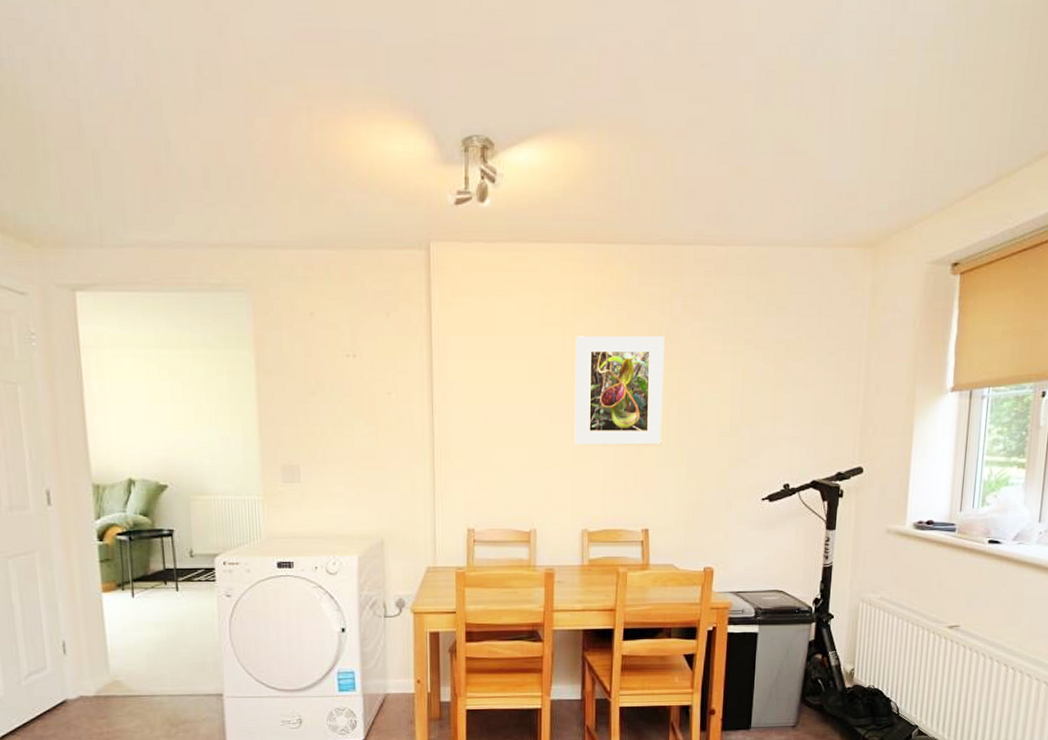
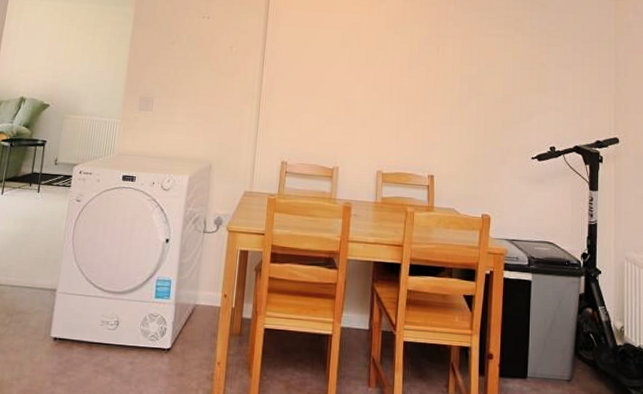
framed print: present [574,336,665,446] -> none [374,15,450,106]

